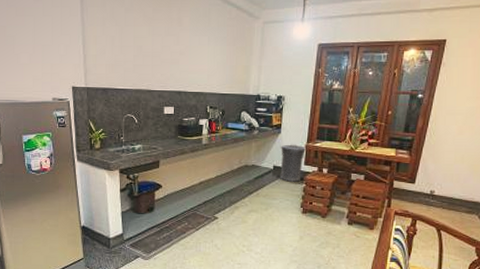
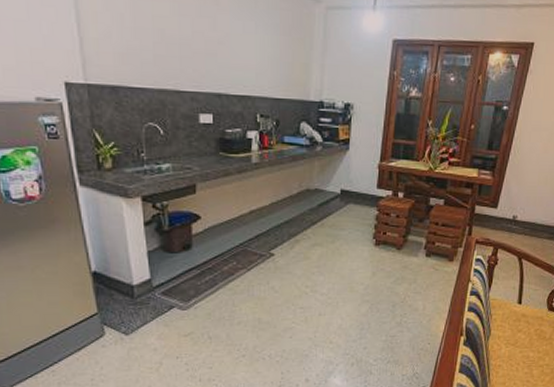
trash can: present [279,144,307,182] -> none [347,163,380,209]

